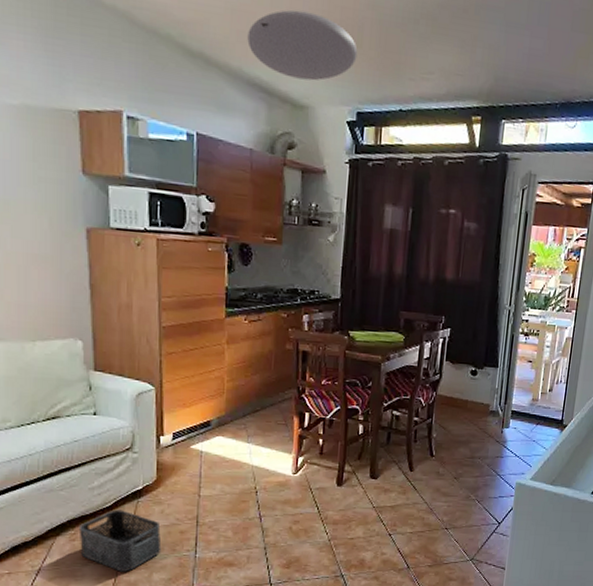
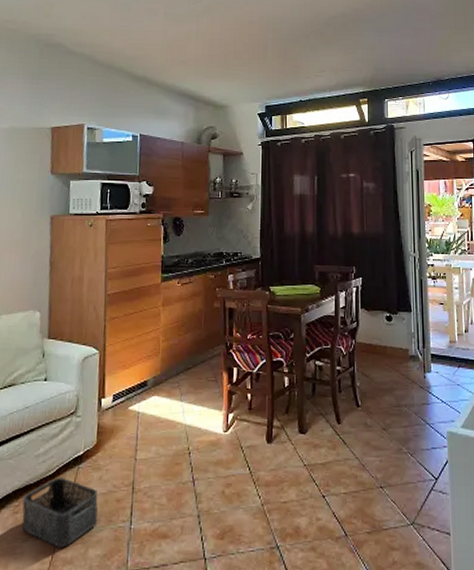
ceiling light: present [247,9,358,81] -> none [179,40,263,87]

